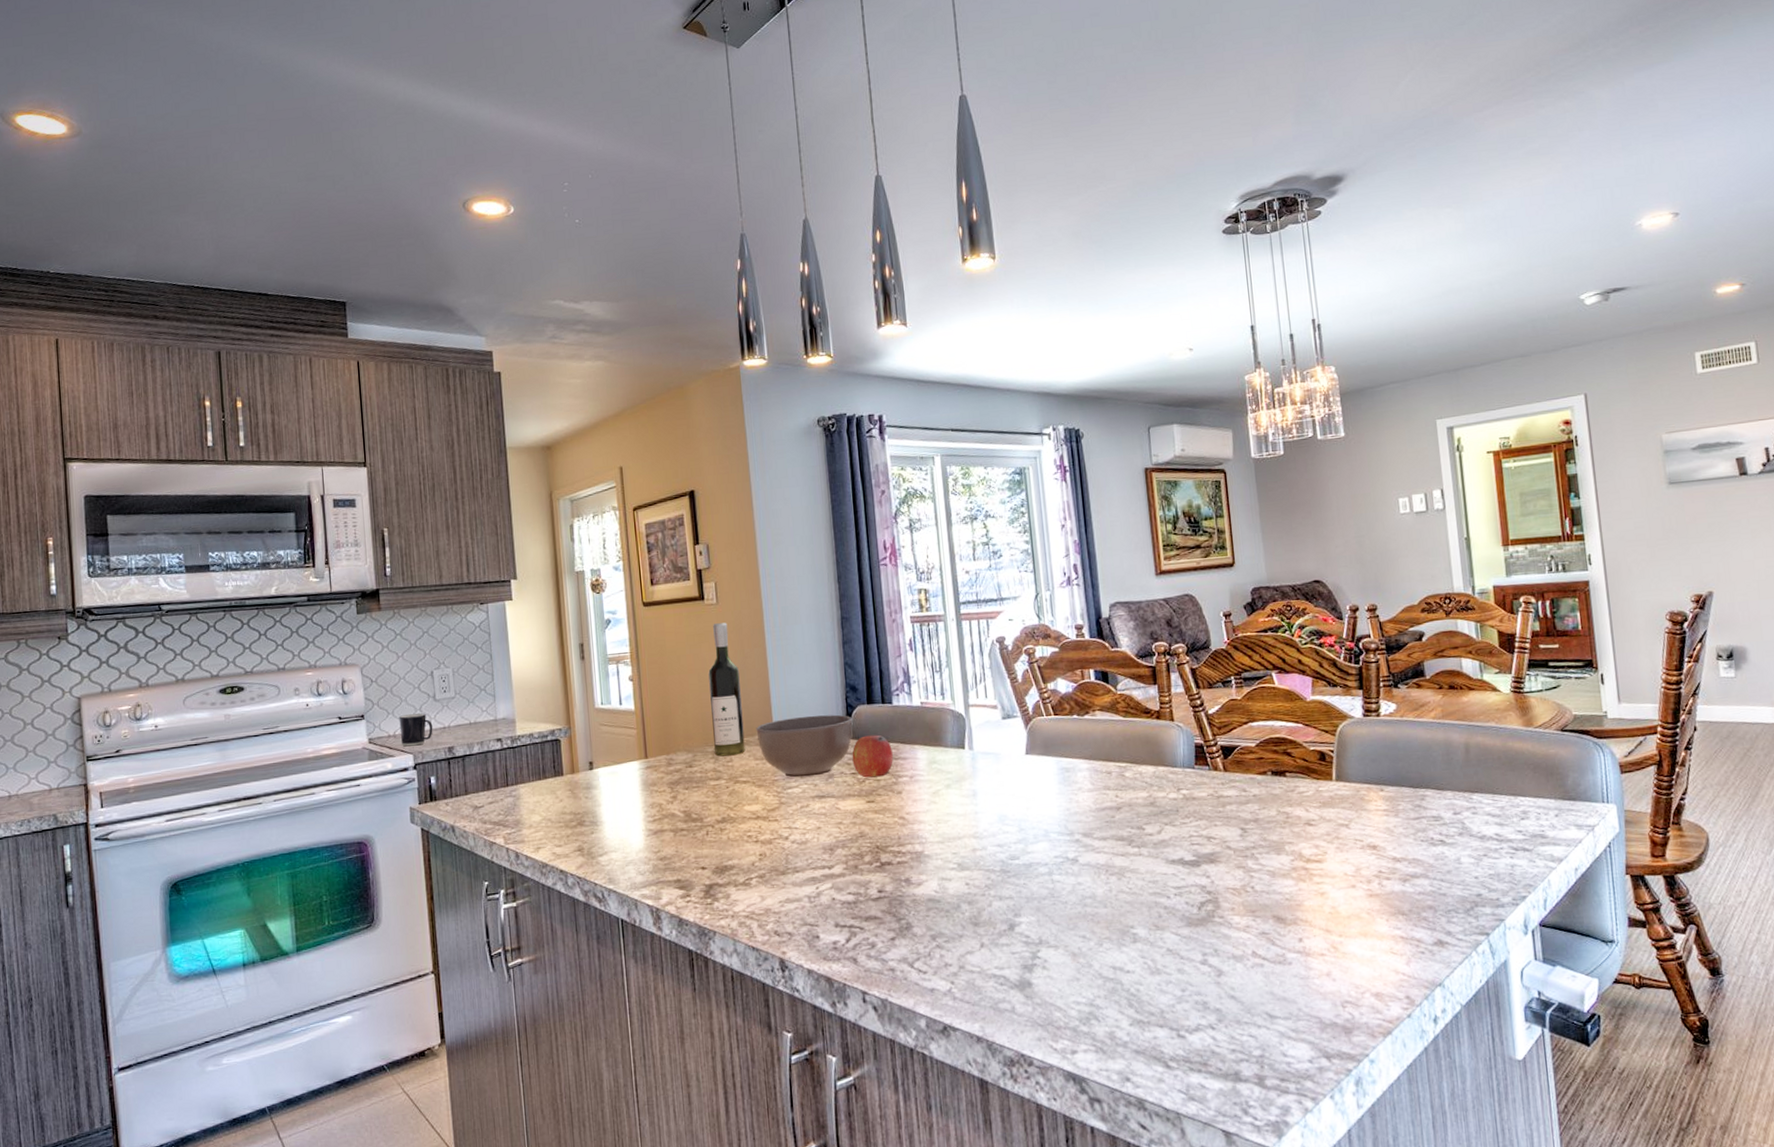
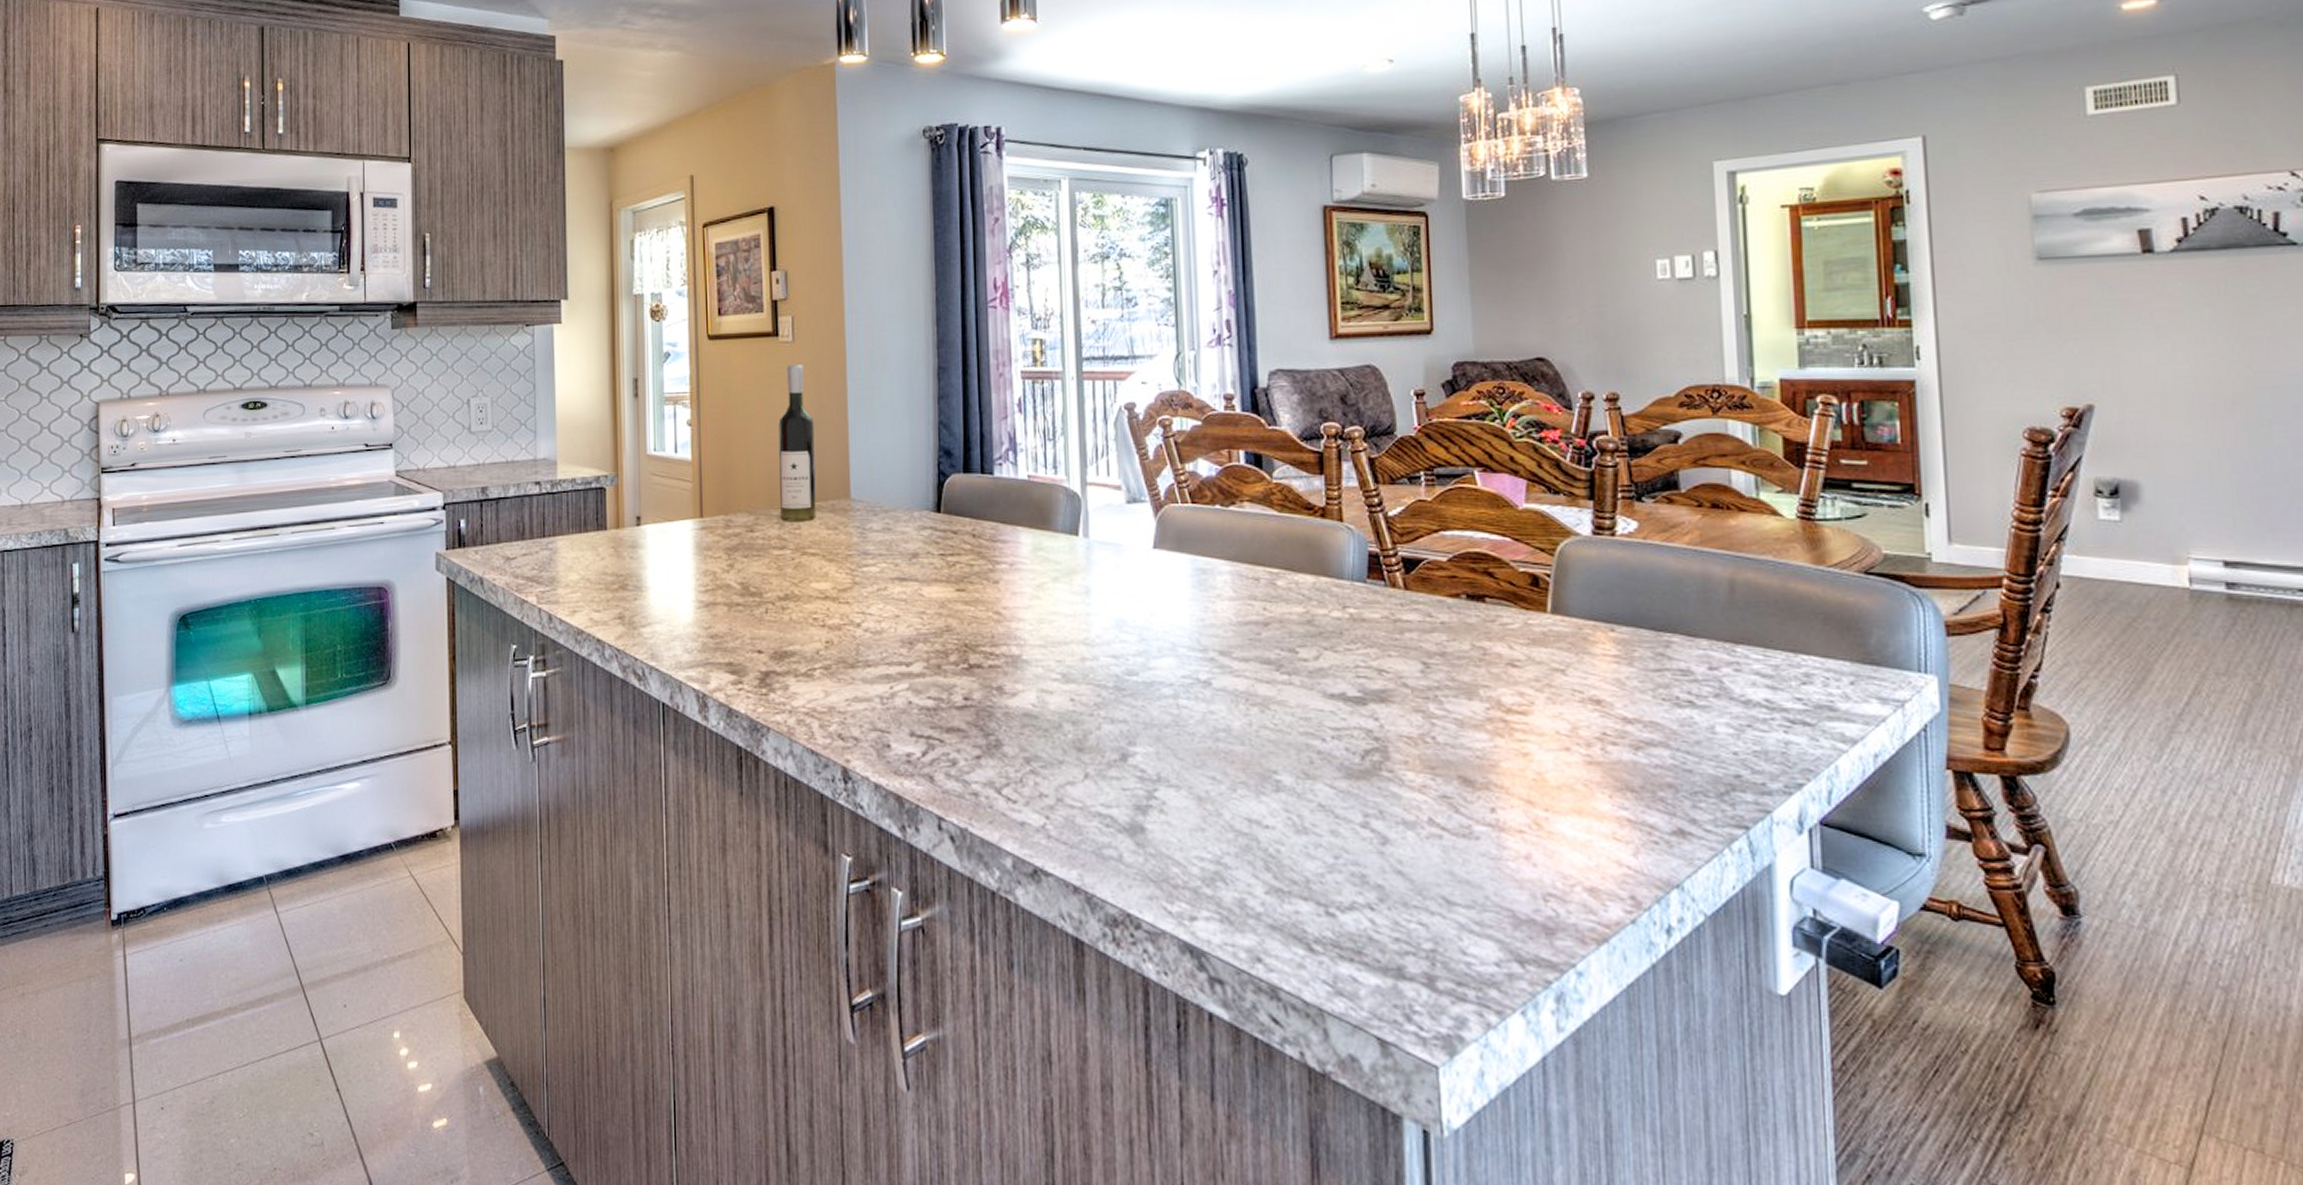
mug: present [399,713,433,747] -> none [430,446,466,483]
bowl: present [756,714,853,778] -> none [830,482,945,554]
fruit: present [852,734,893,778] -> none [941,510,991,561]

